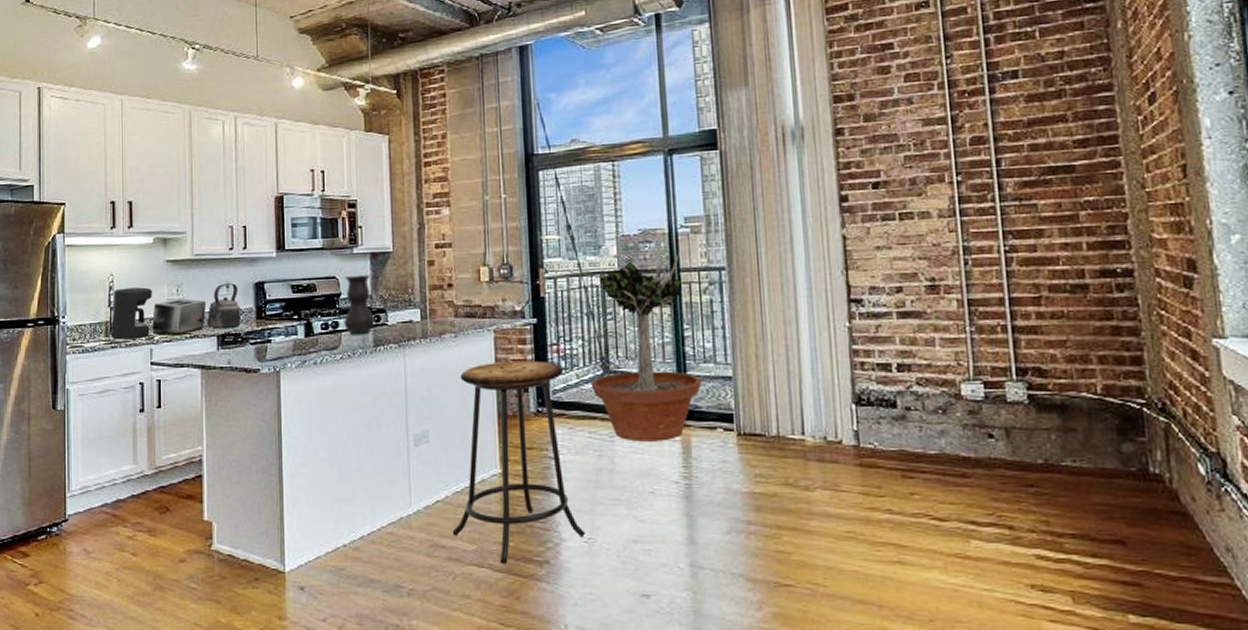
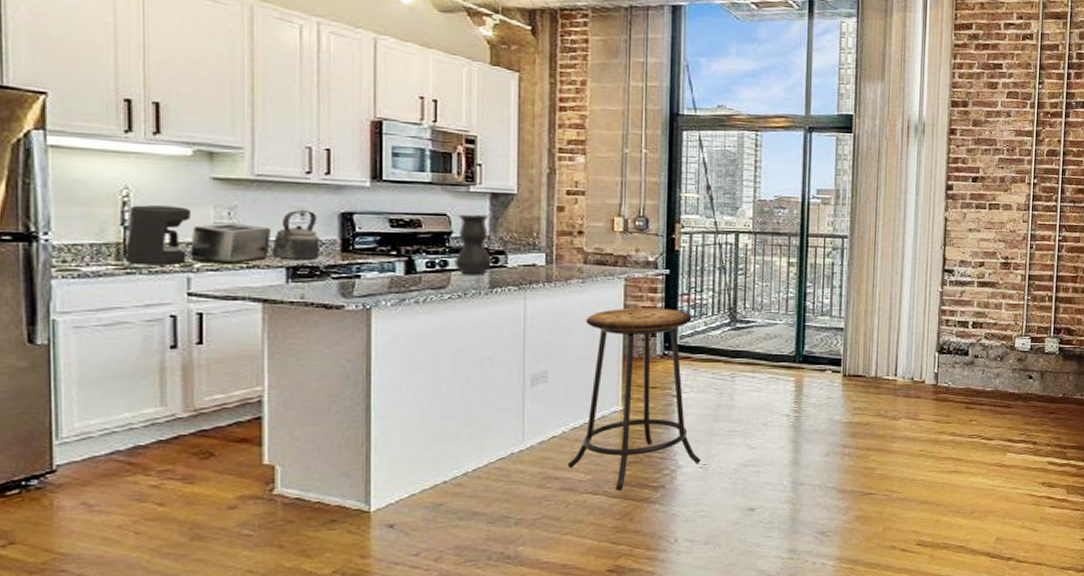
potted tree: present [590,251,702,442] -> none [717,218,818,382]

